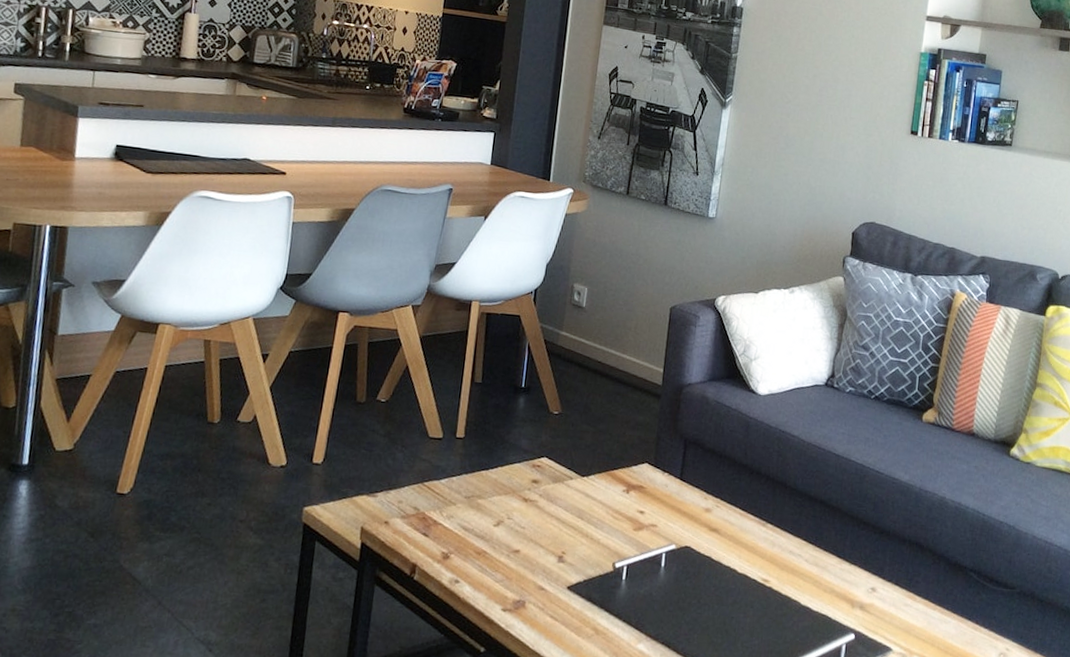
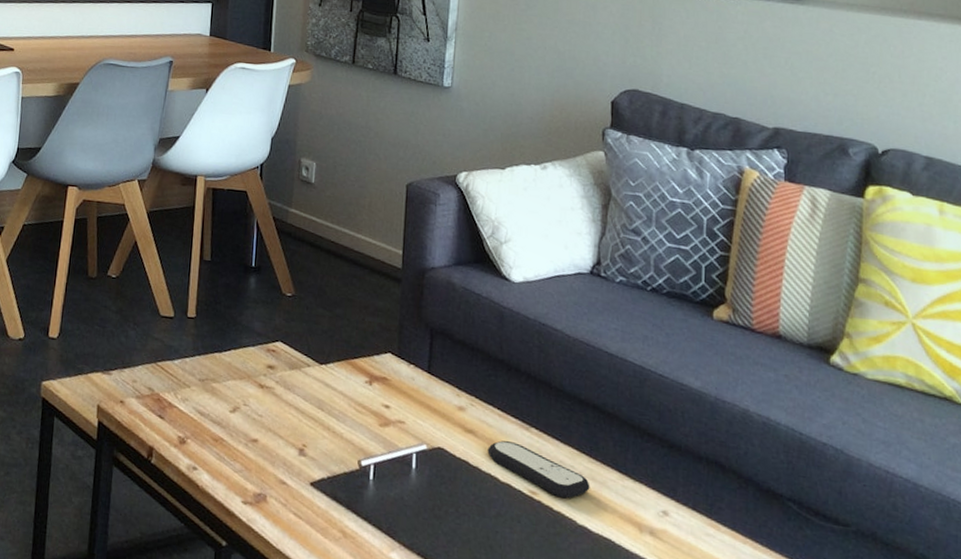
remote control: none [728,536,814,584] -> present [487,440,590,499]

